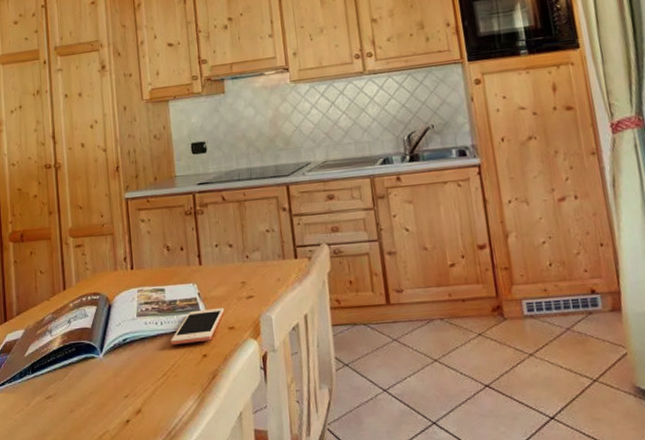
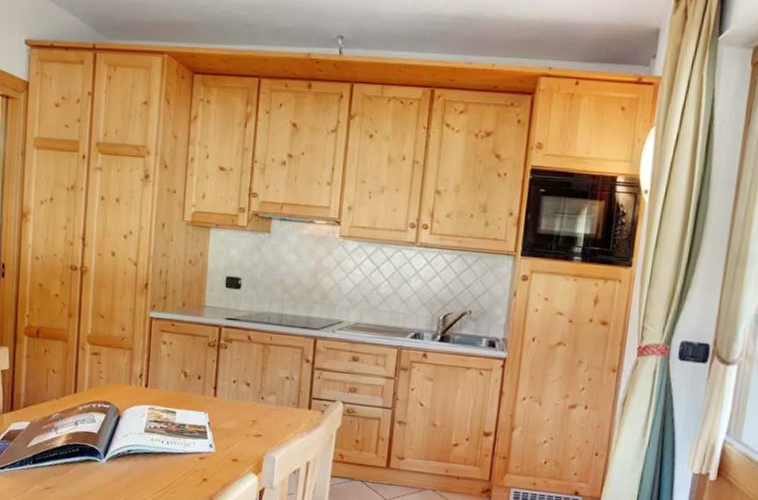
cell phone: present [171,307,225,345] -> none [174,437,231,467]

